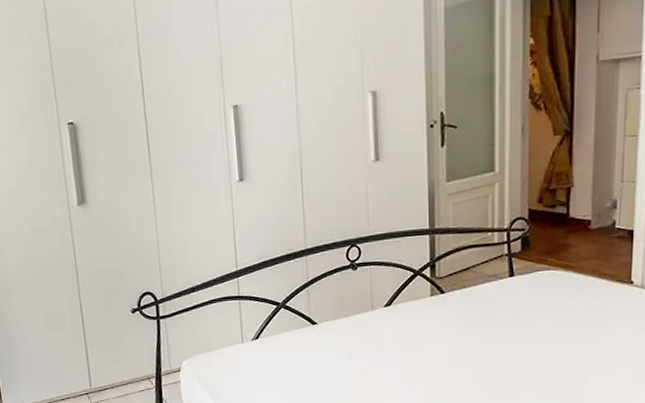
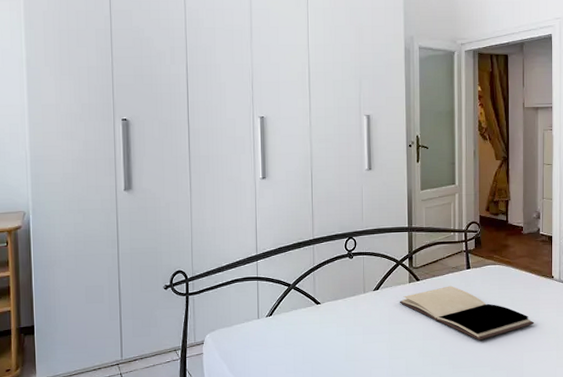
book: none [417,298,603,363] -> present [399,285,535,341]

